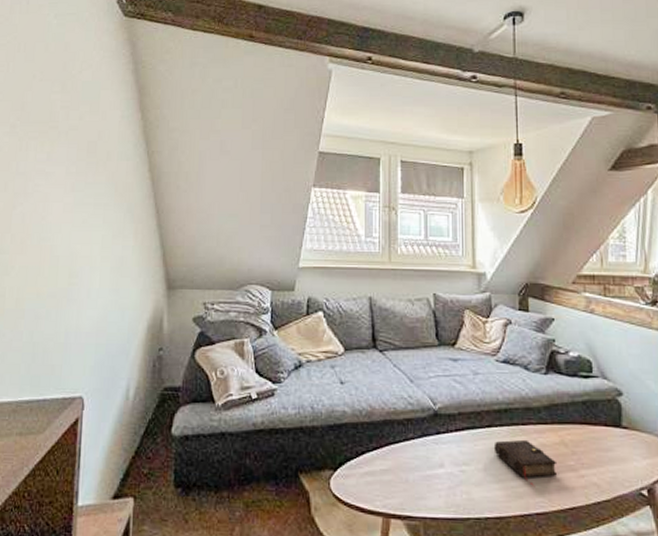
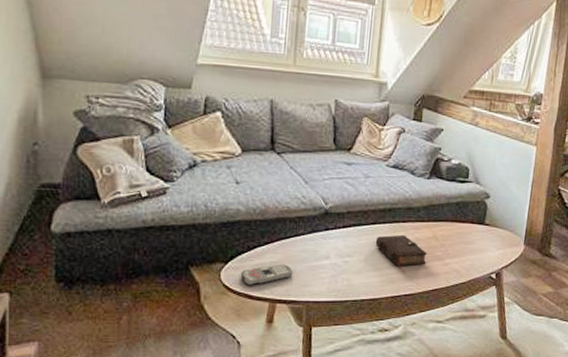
remote control: none [350,472,406,497] -> present [240,264,293,286]

